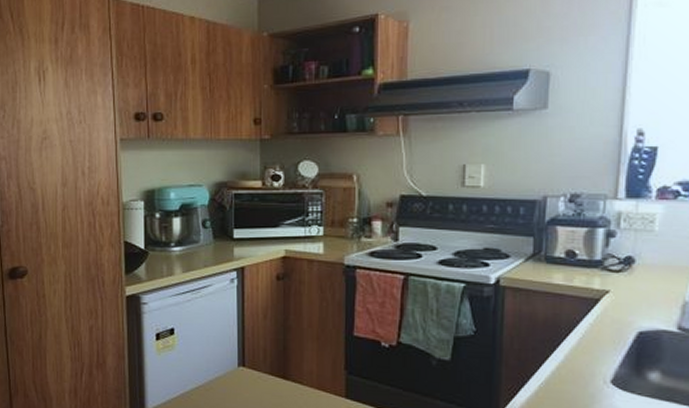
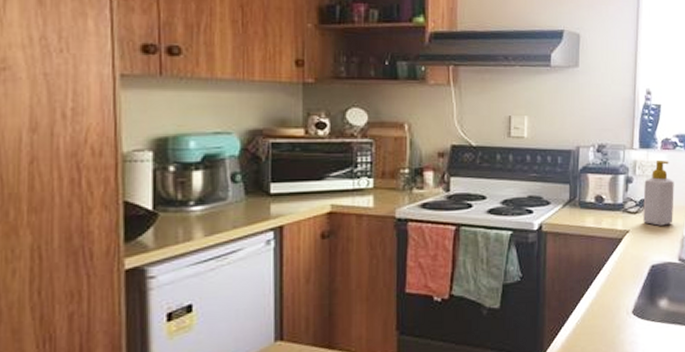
soap bottle: none [629,212,674,288] -> present [643,161,674,226]

